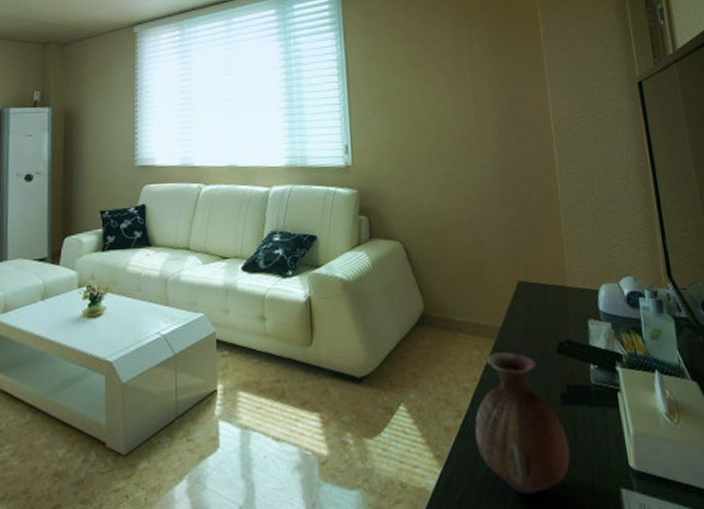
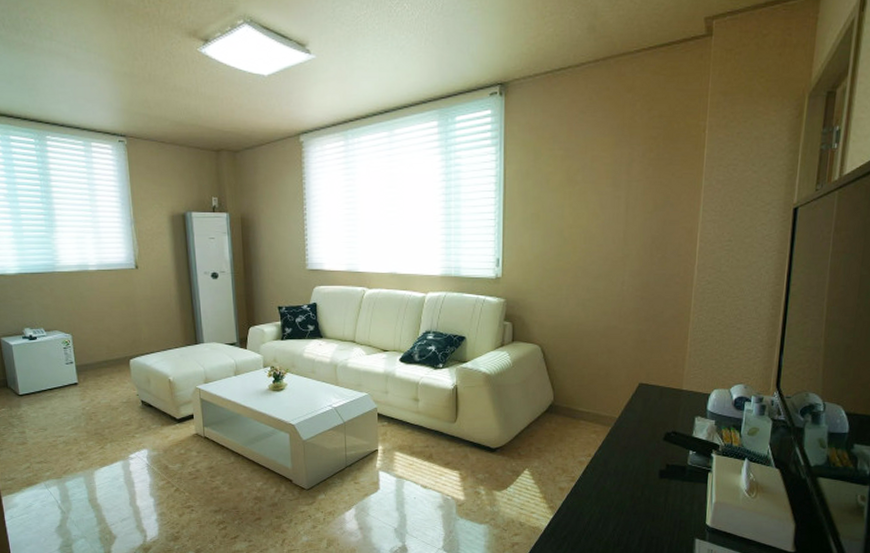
vase: present [475,352,571,495] -> none [584,437,660,538]

